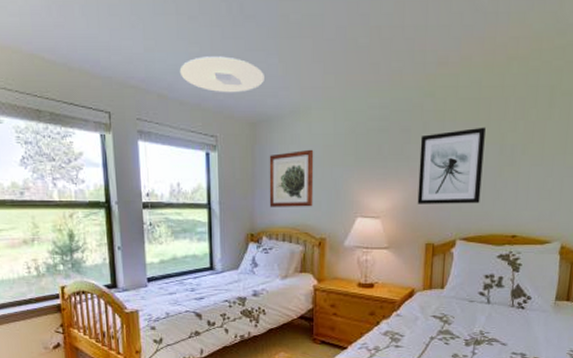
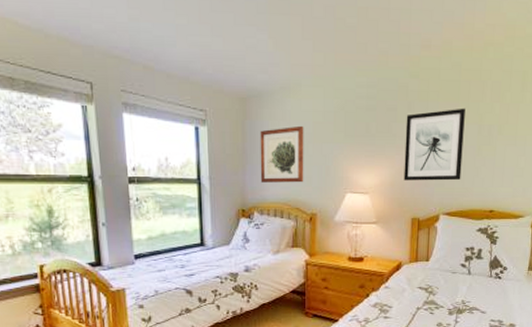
ceiling light: present [179,56,264,93] -> none [166,29,254,68]

